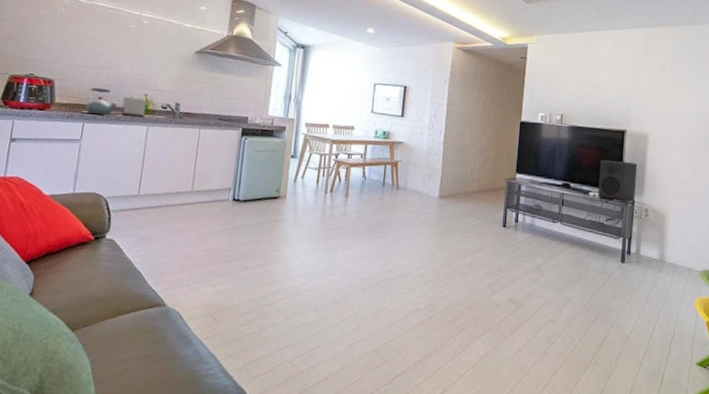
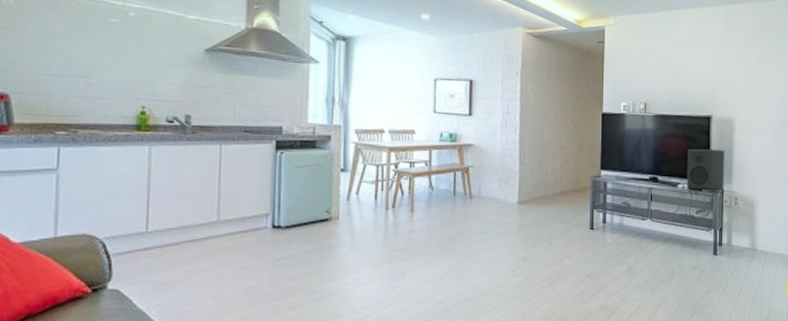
kettle: present [85,87,119,116] -> none [59,100,107,136]
toaster: present [121,95,147,118] -> none [111,109,146,136]

